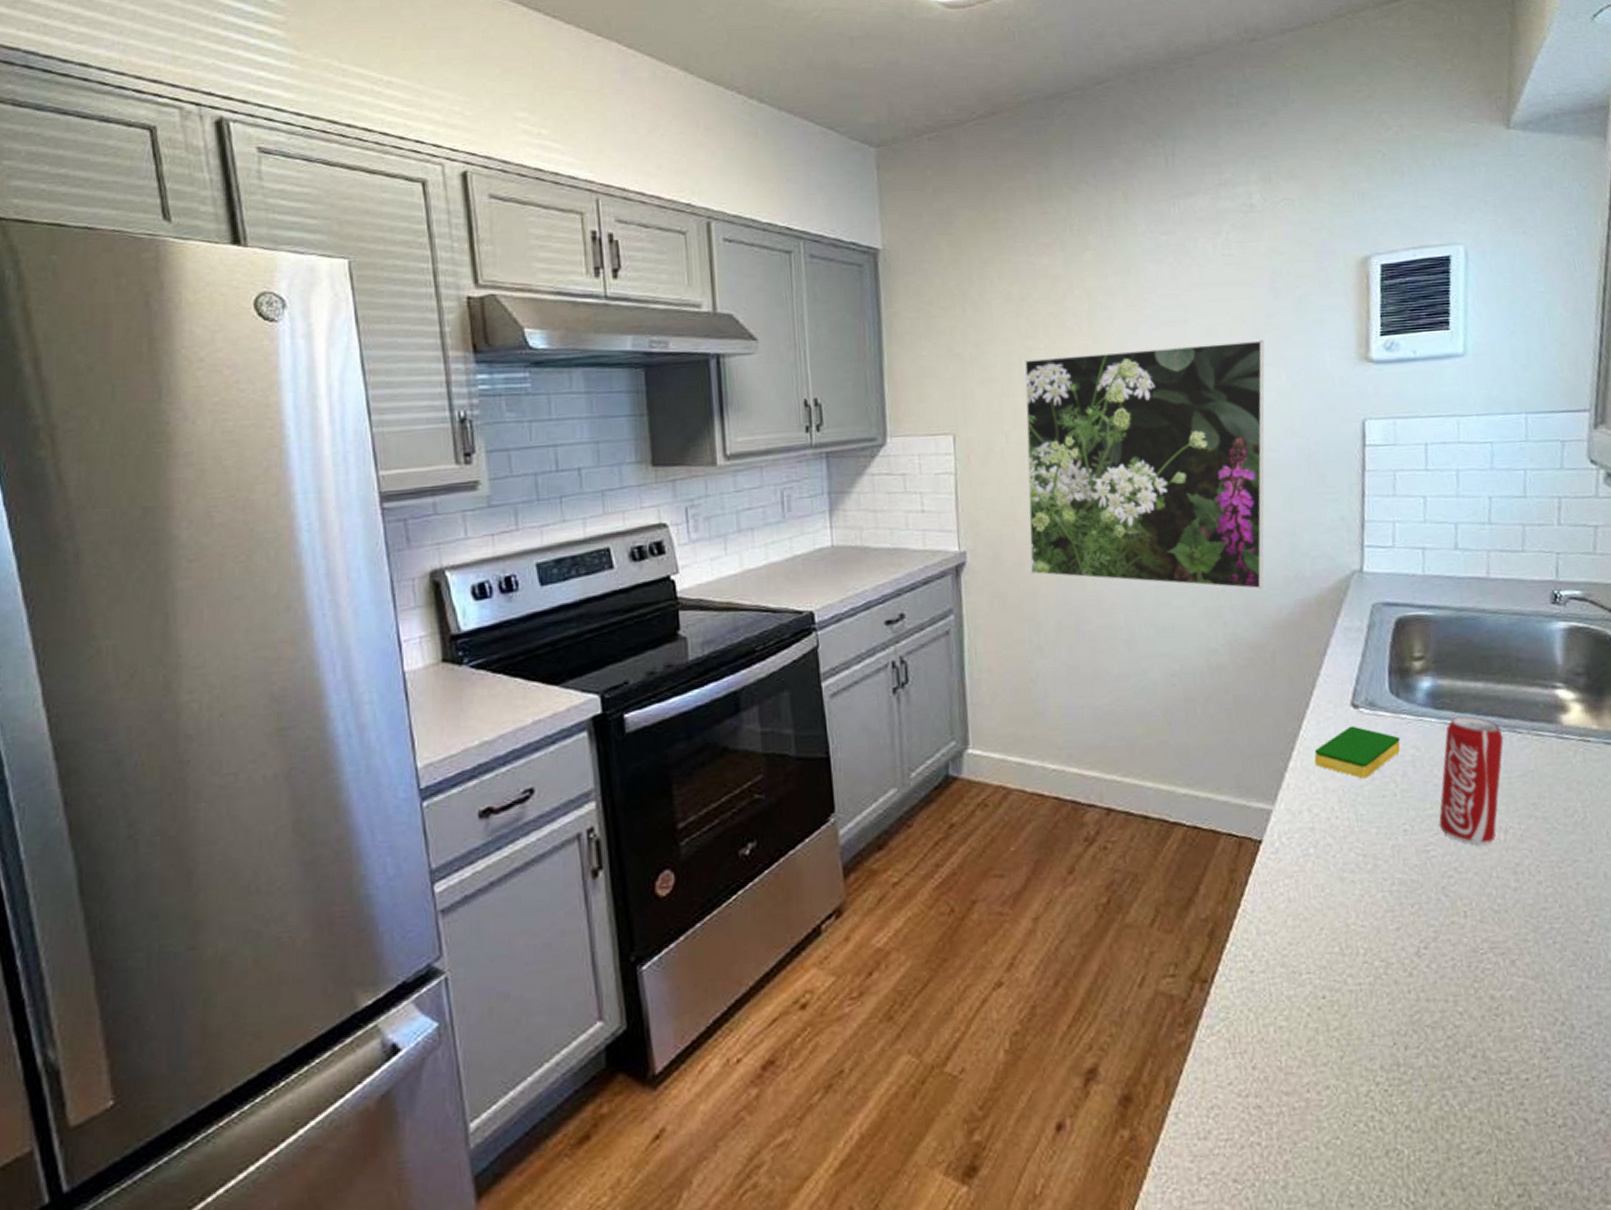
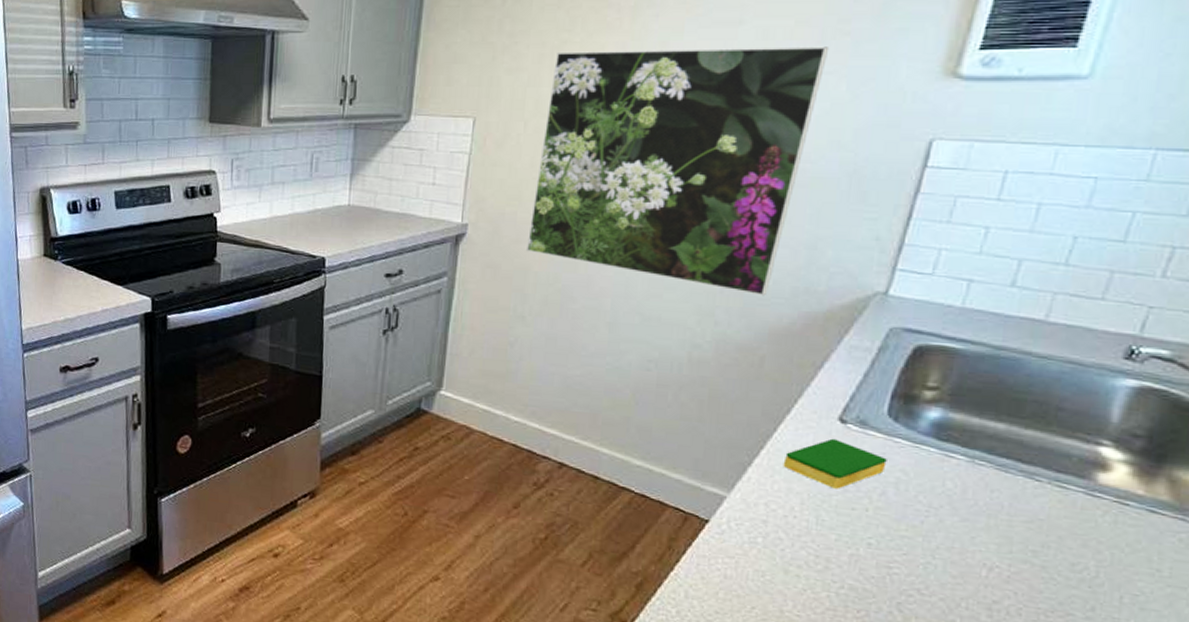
beverage can: present [1438,715,1504,845] -> none [910,450,1016,577]

